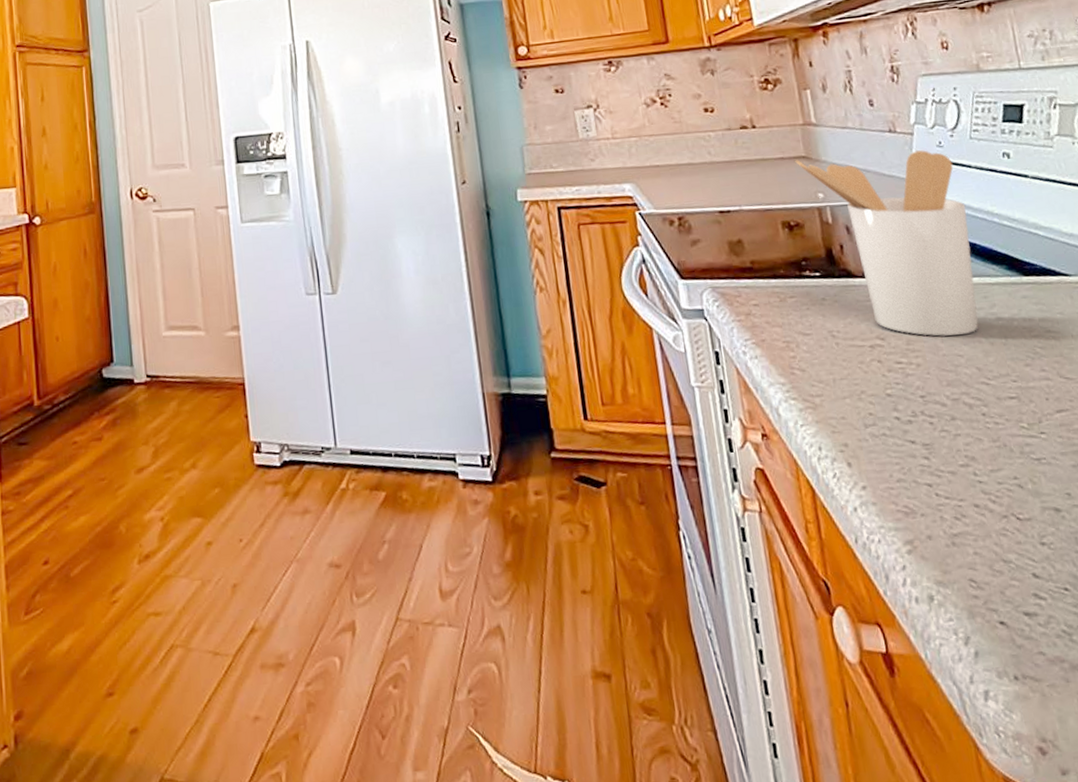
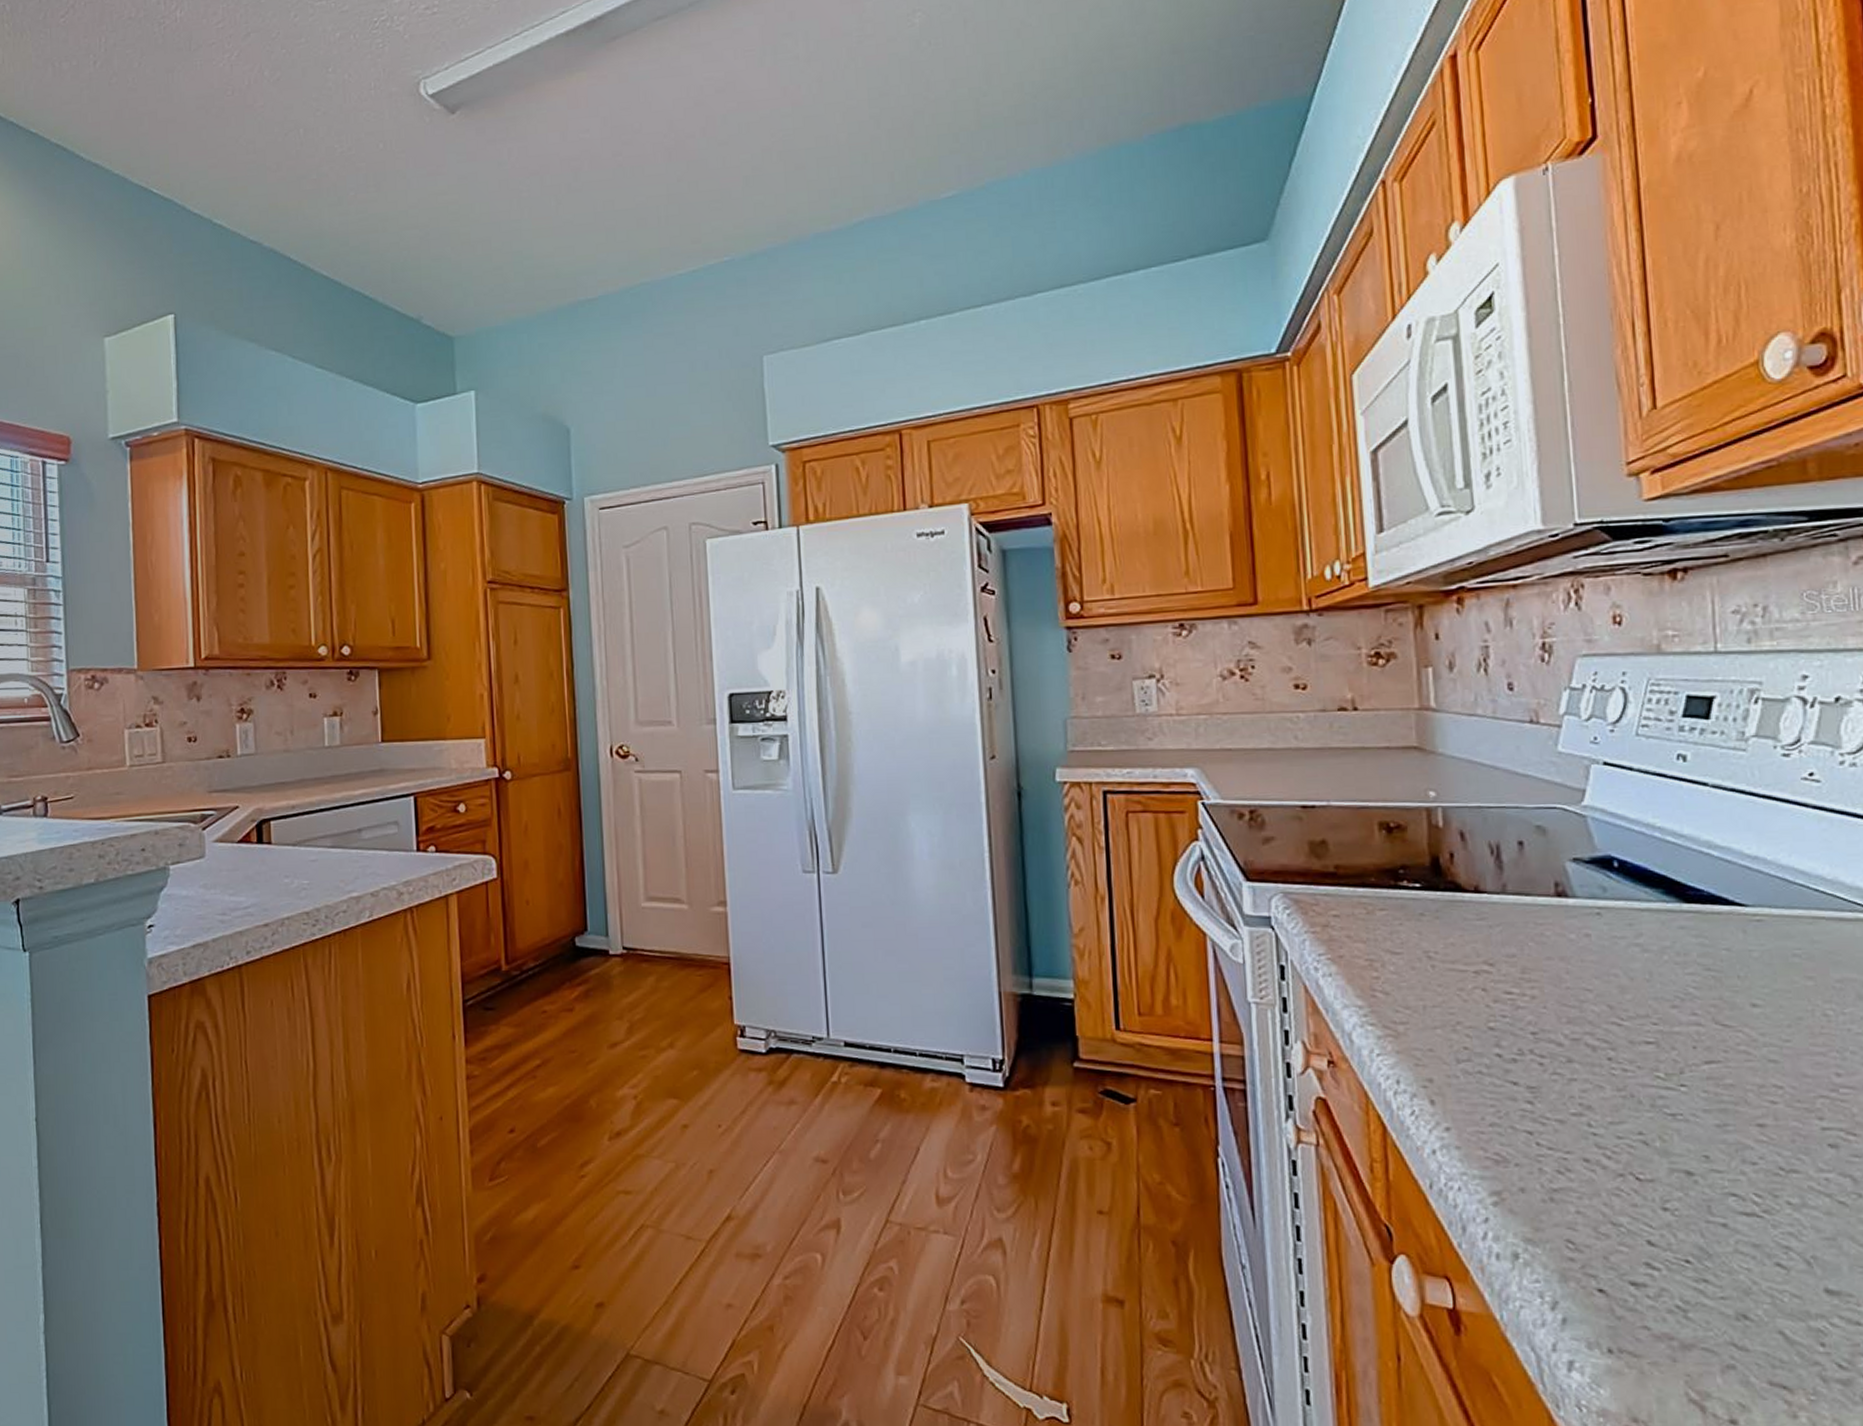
utensil holder: present [795,150,979,336] -> none [1403,746,1620,967]

